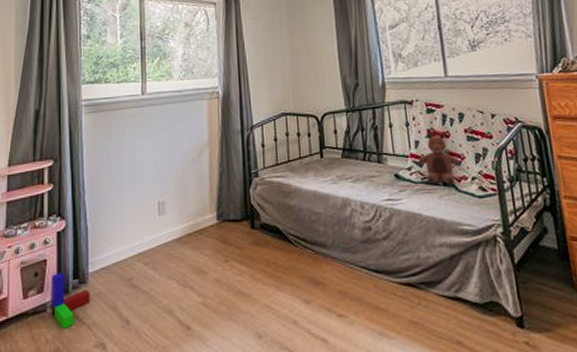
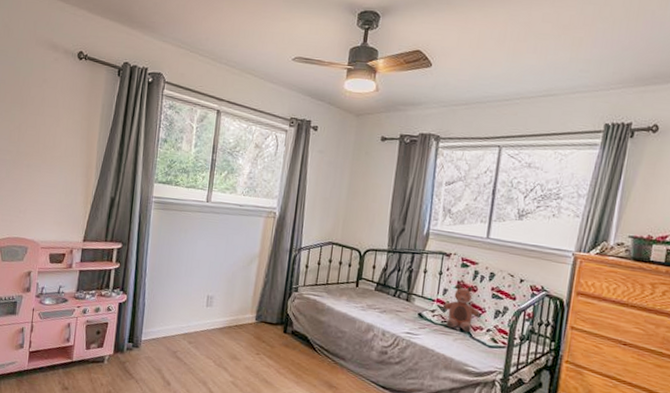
toy blocks: present [51,272,90,329] -> none [107,335,141,378]

